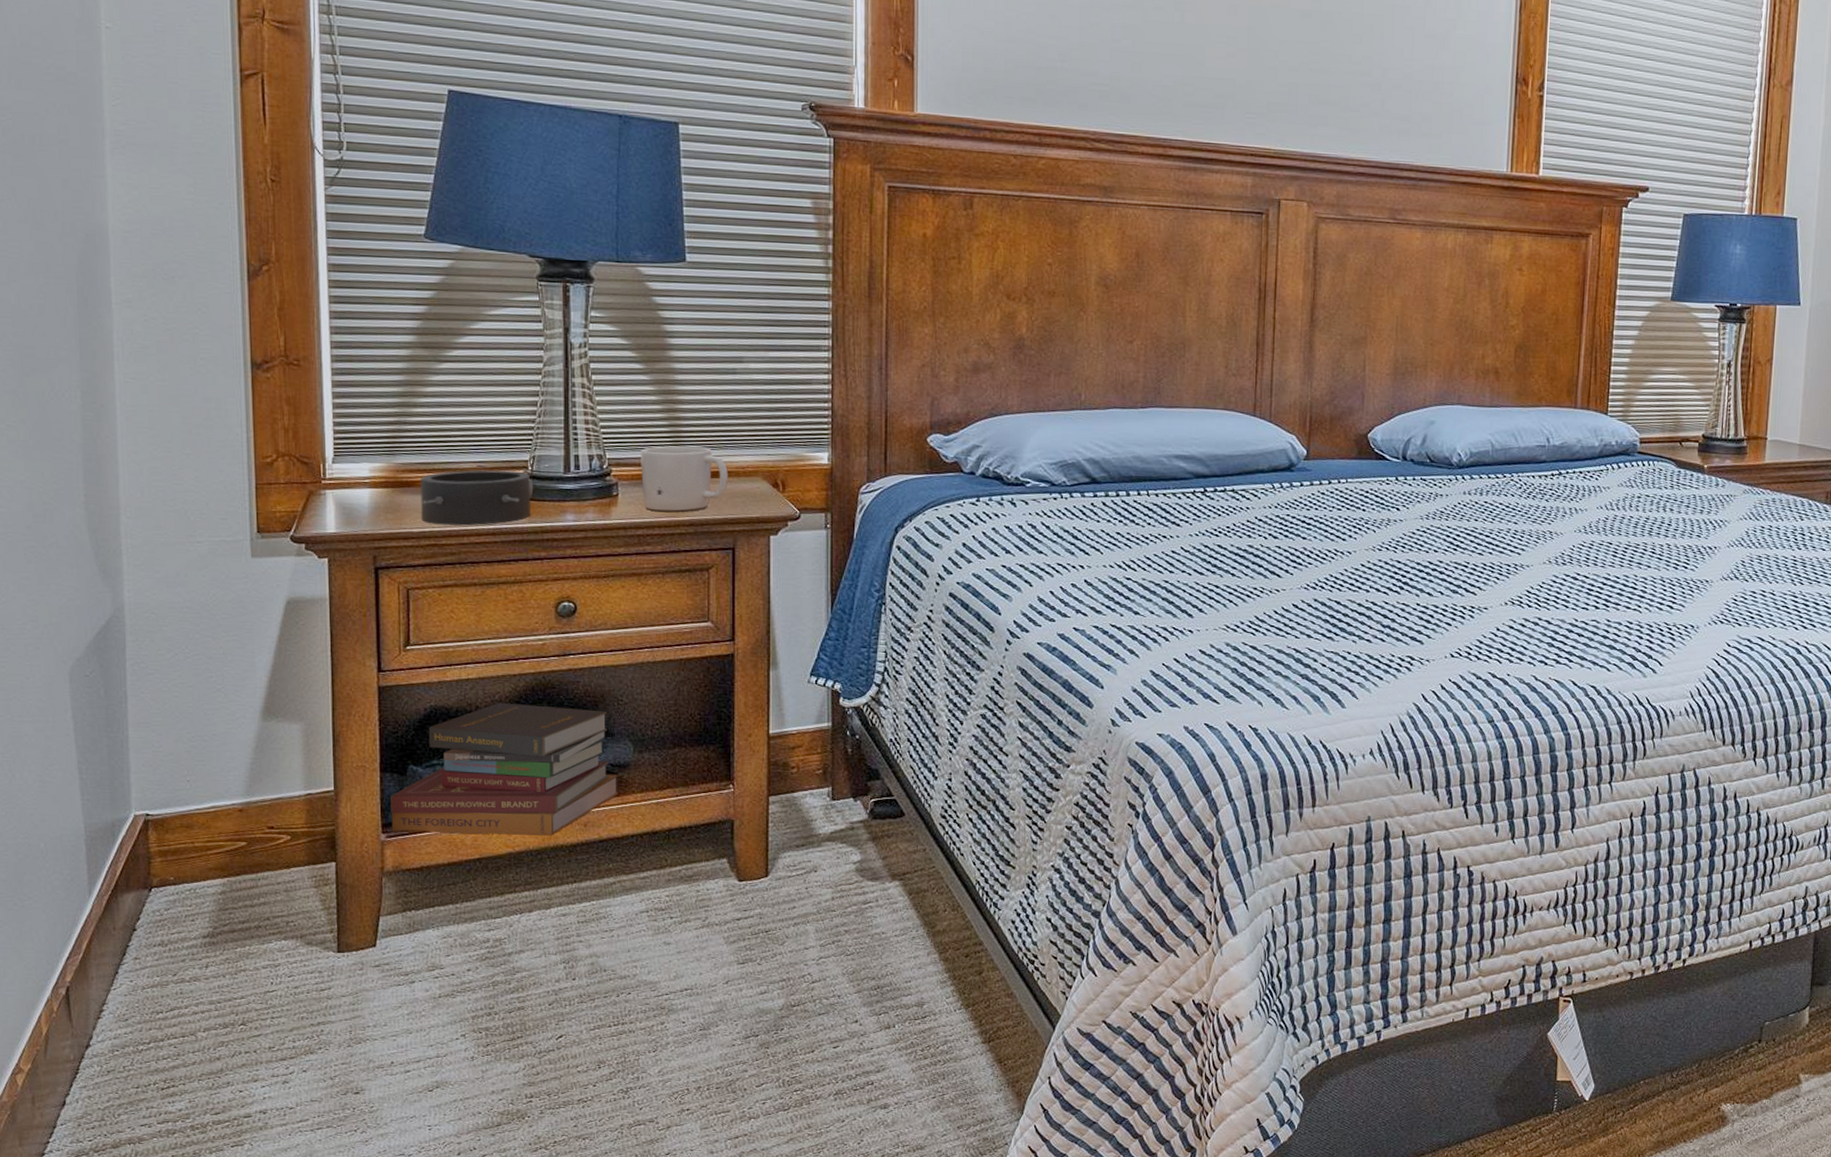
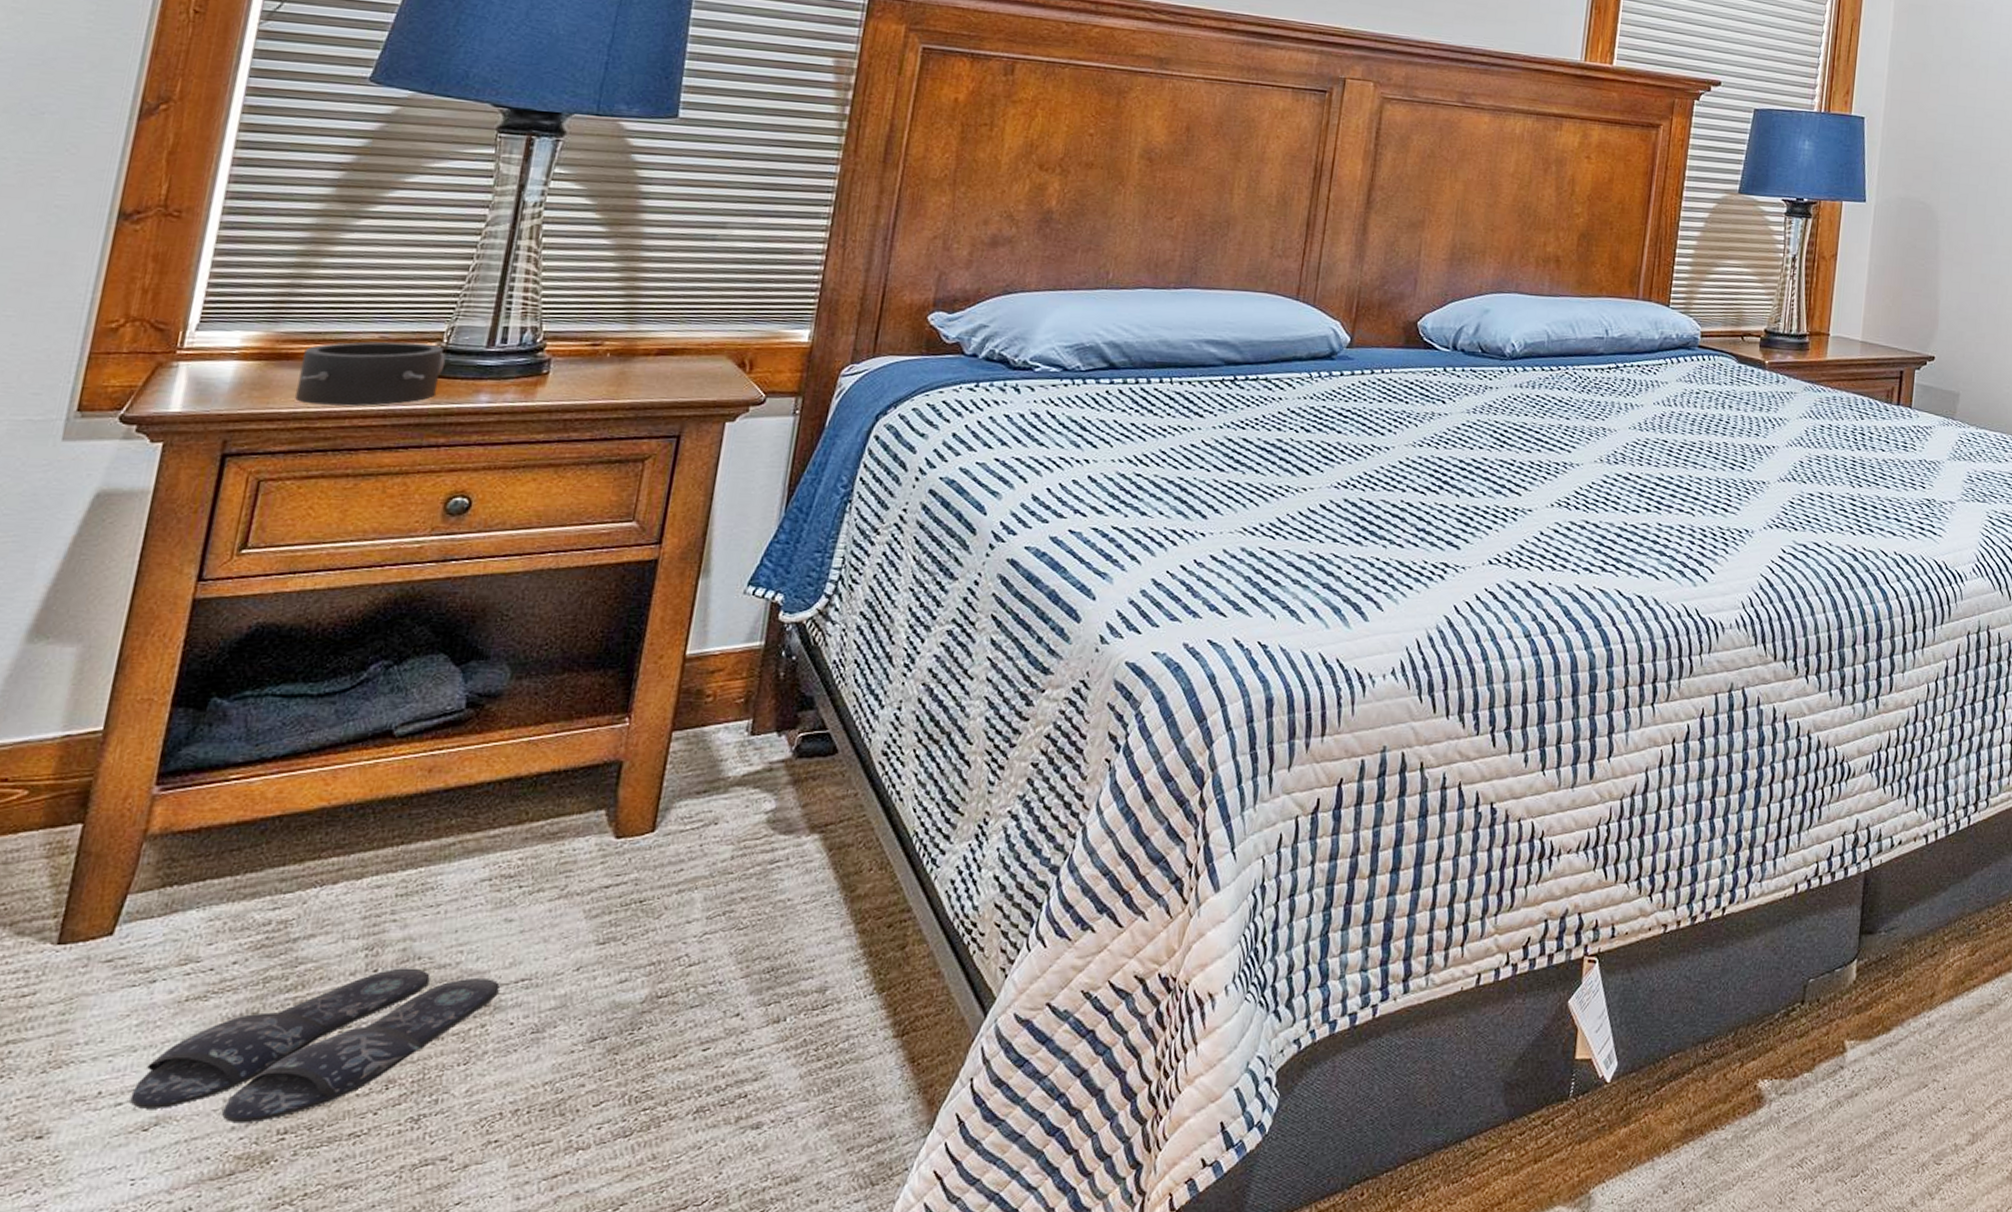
books: present [391,702,618,836] -> none [169,618,486,785]
slippers: none [415,977,669,1089] -> present [130,968,500,1124]
mug: present [641,446,728,513] -> none [577,318,688,395]

